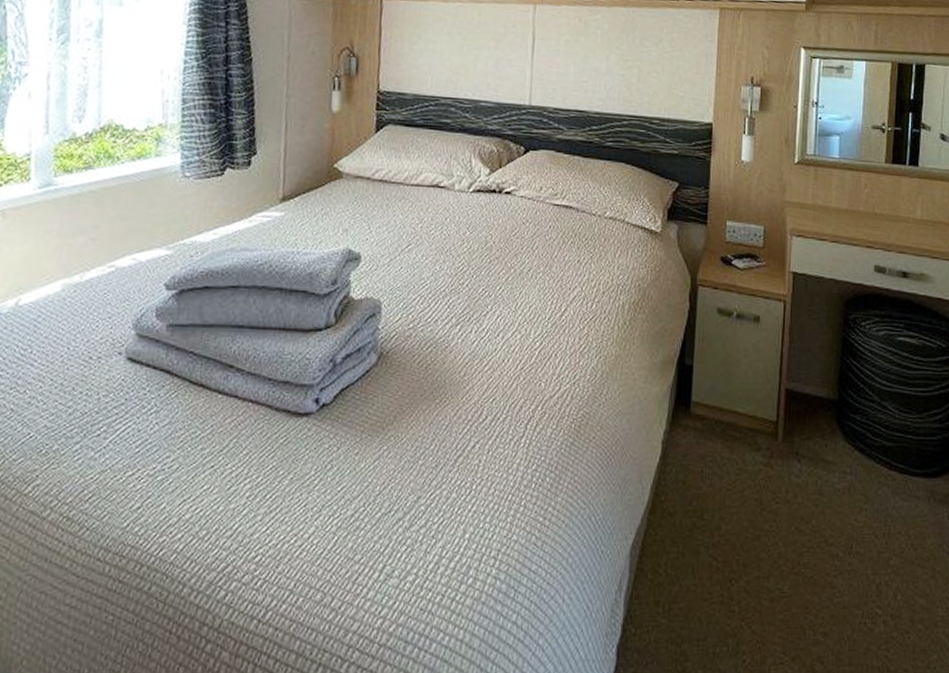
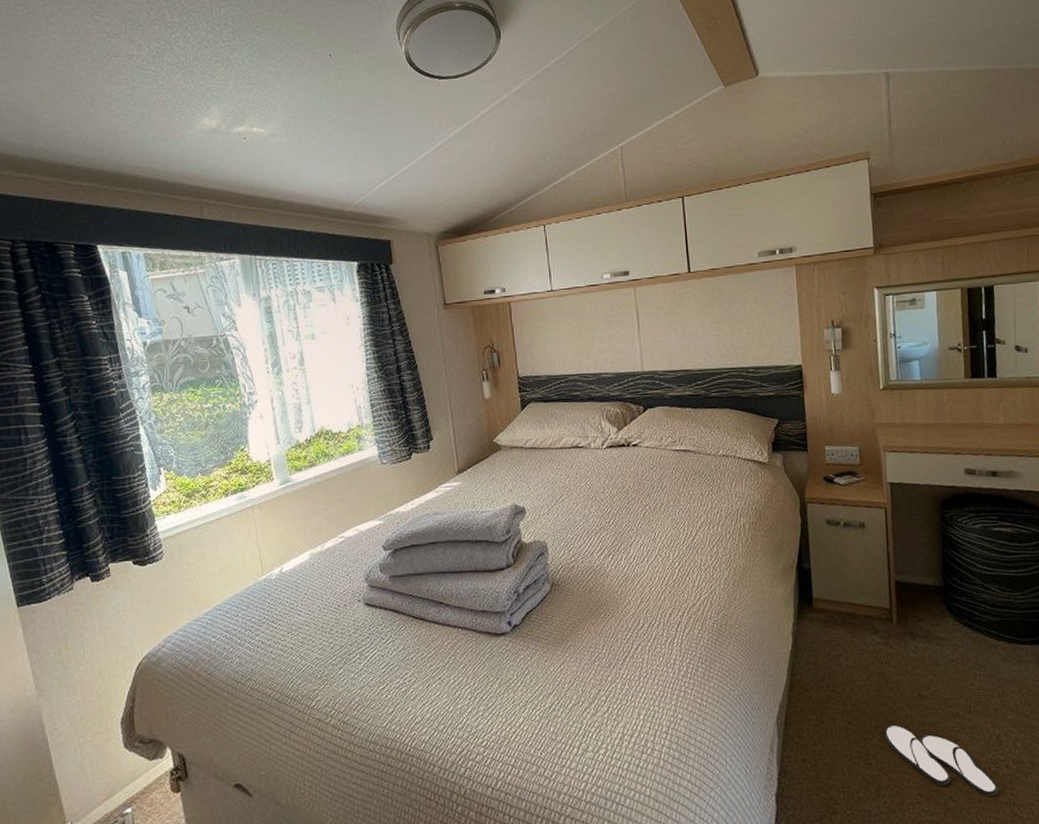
slippers: none [752,564,872,658] -> present [884,724,999,796]

